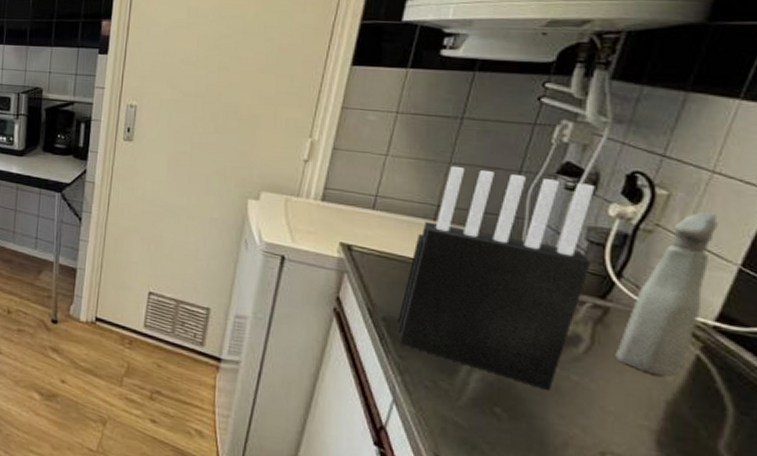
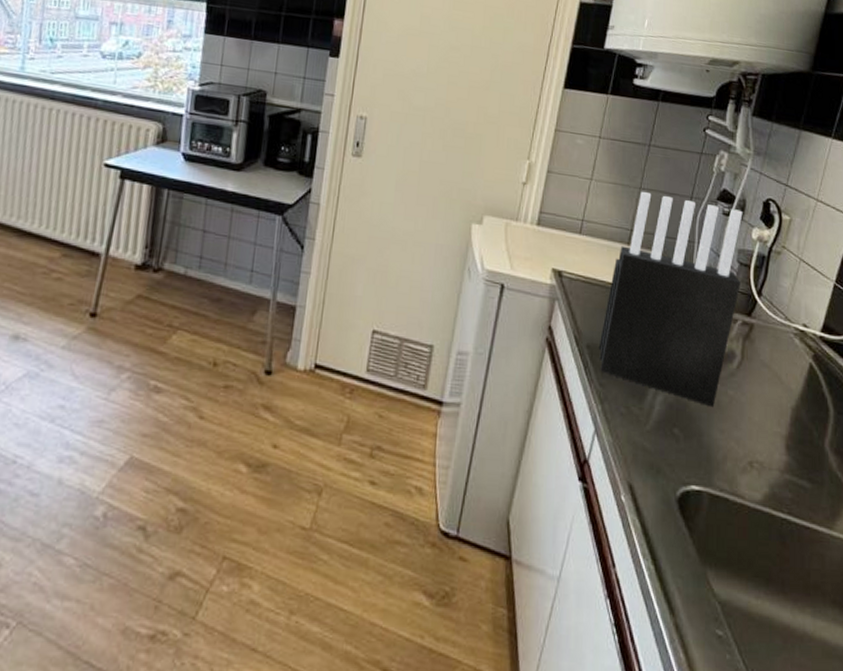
spray bottle: present [615,211,718,376] -> none [758,235,821,384]

